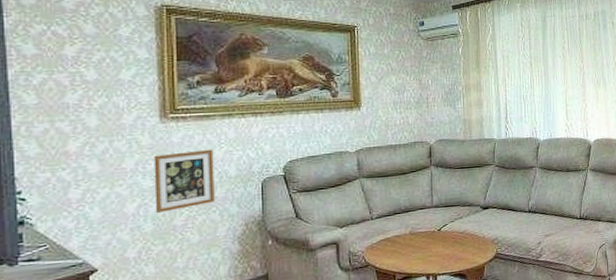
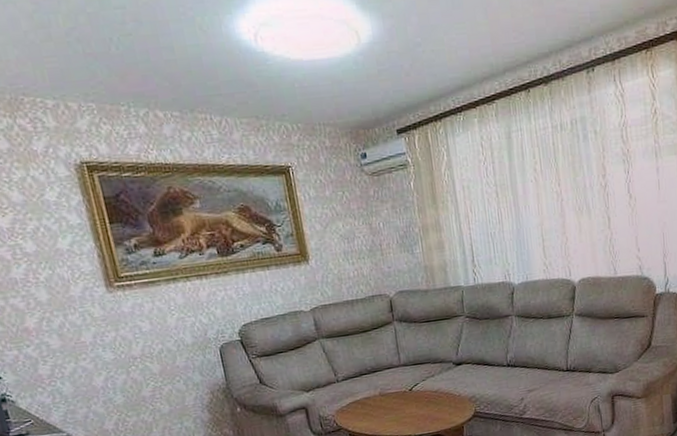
picture frame: present [153,149,215,214] -> none [109,317,177,386]

